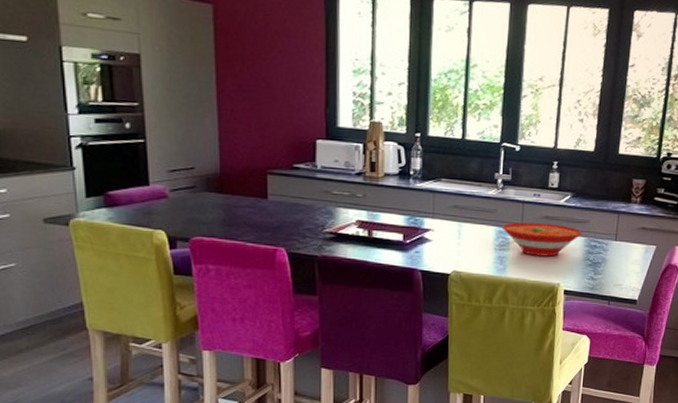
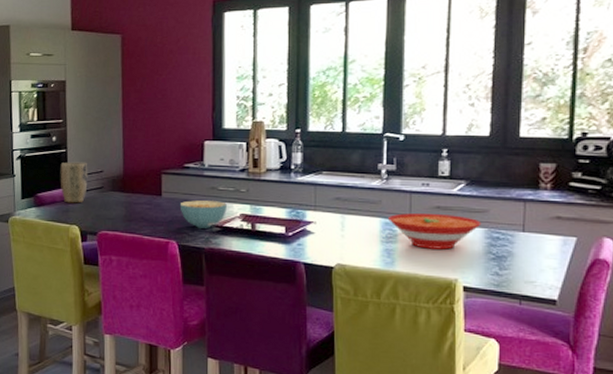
plant pot: none [137,155,175,205] -> present [60,162,88,203]
cereal bowl: none [288,204,342,235] -> present [179,200,227,228]

